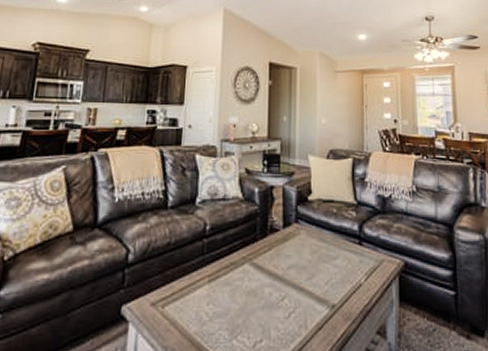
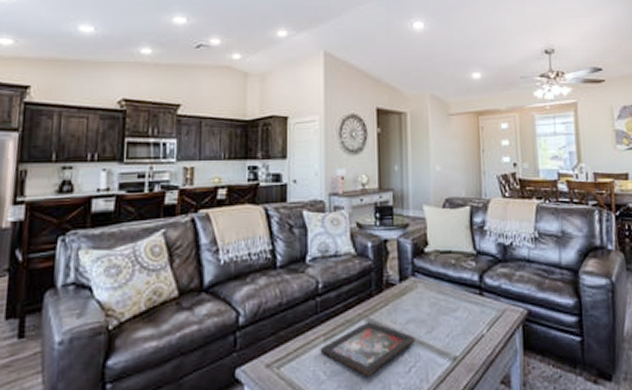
decorative tray: none [204,265,296,320] -> present [320,322,415,376]

